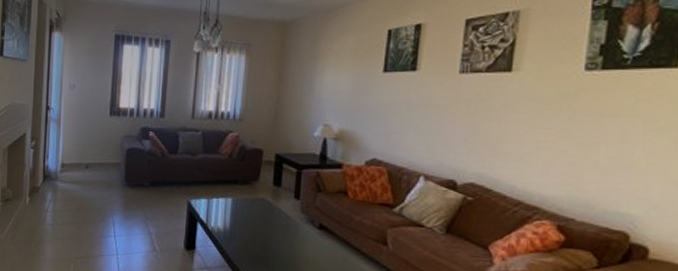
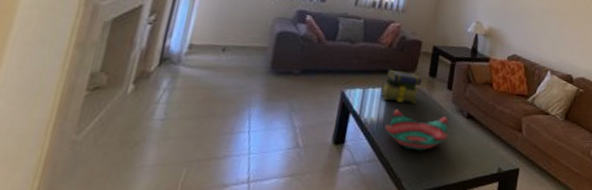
stack of books: none [224,179,267,213] -> present [380,69,423,103]
decorative bowl: none [232,218,299,260] -> present [385,109,449,151]

